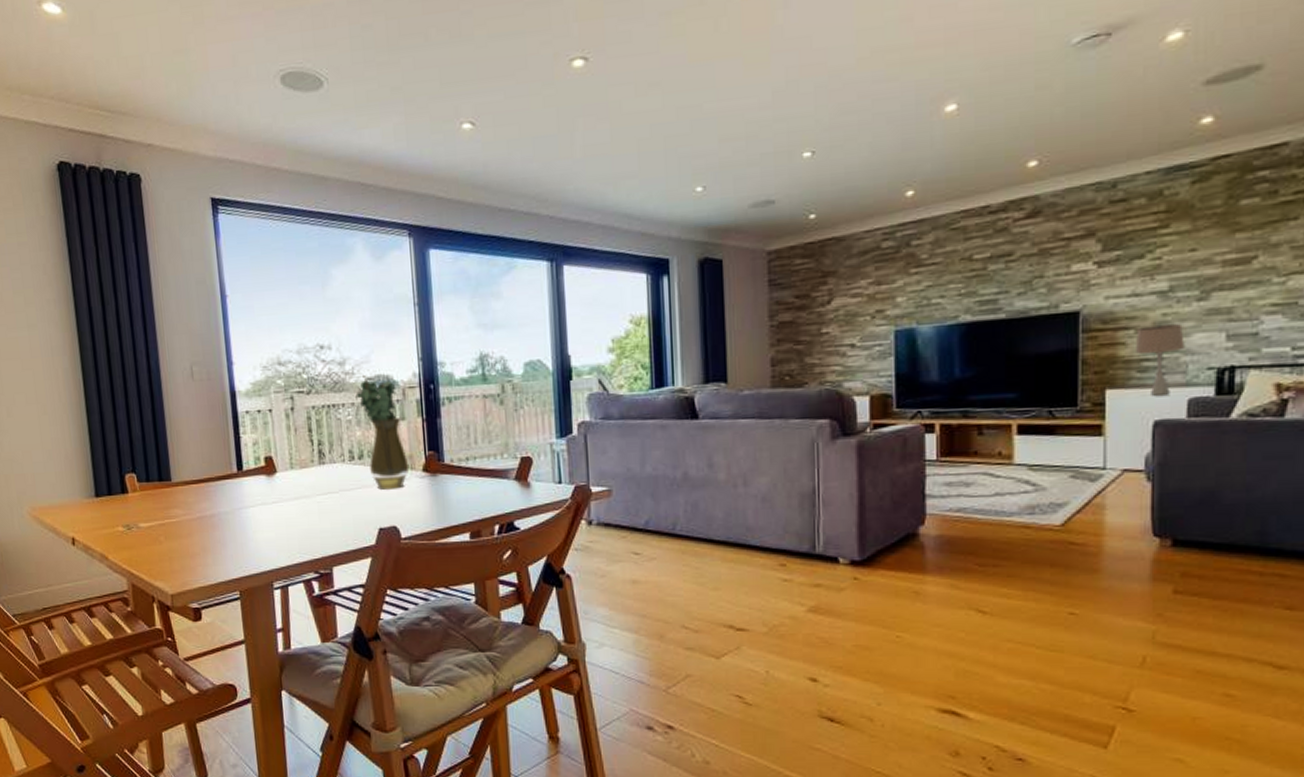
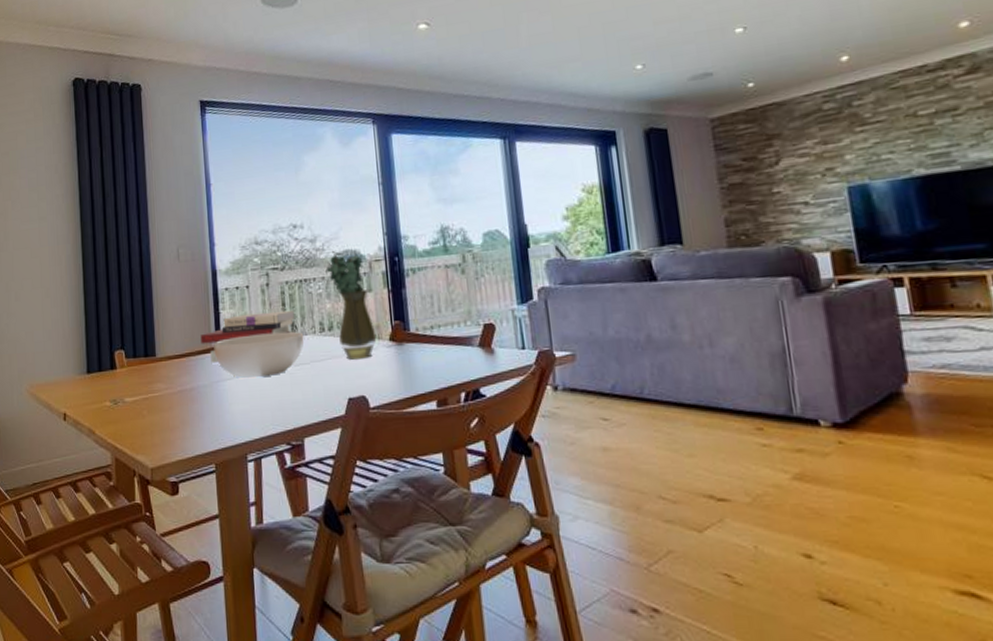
books: none [220,436,323,490] -> present [200,310,296,363]
bowl: none [234,459,333,507] -> present [213,331,304,379]

